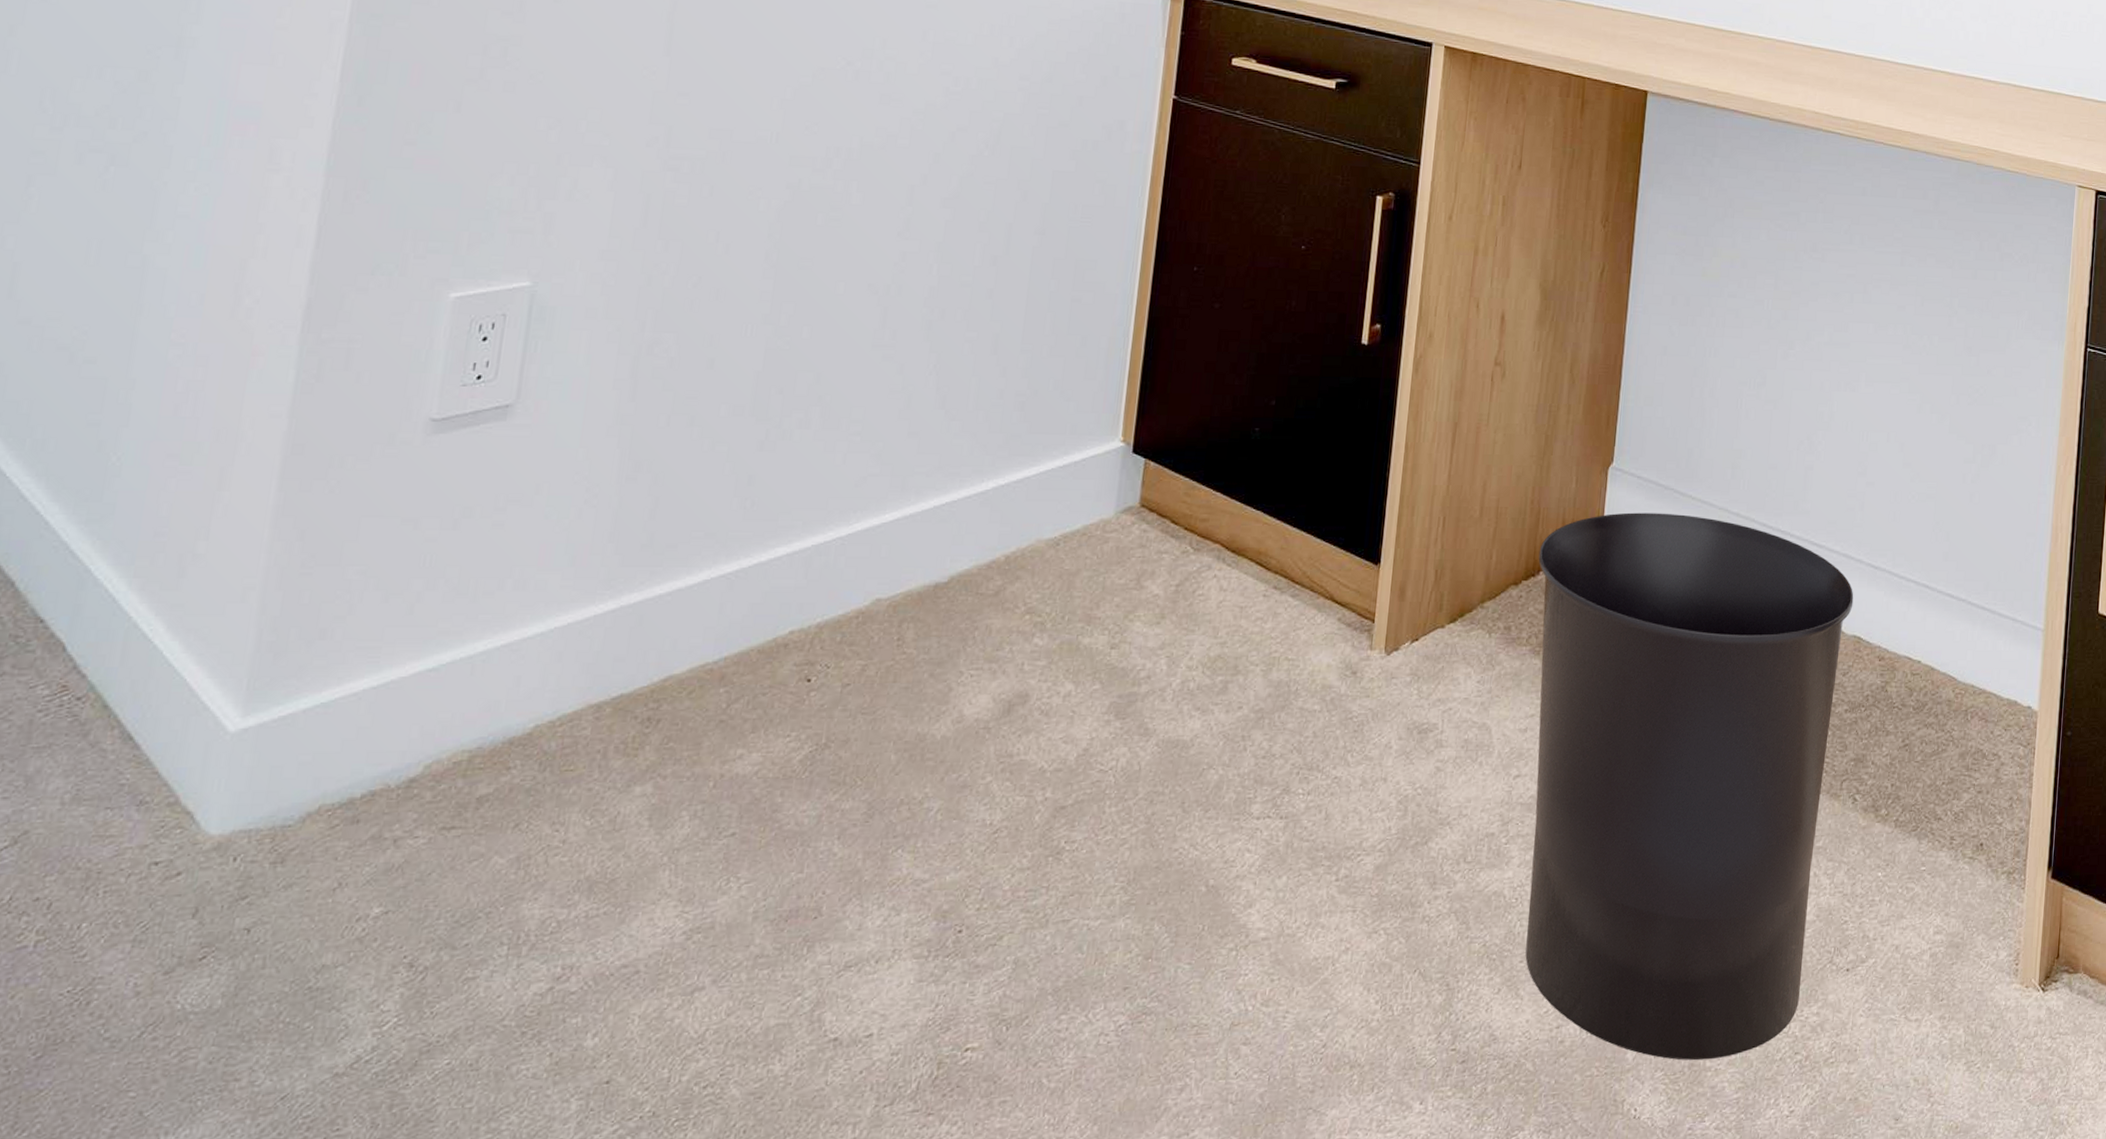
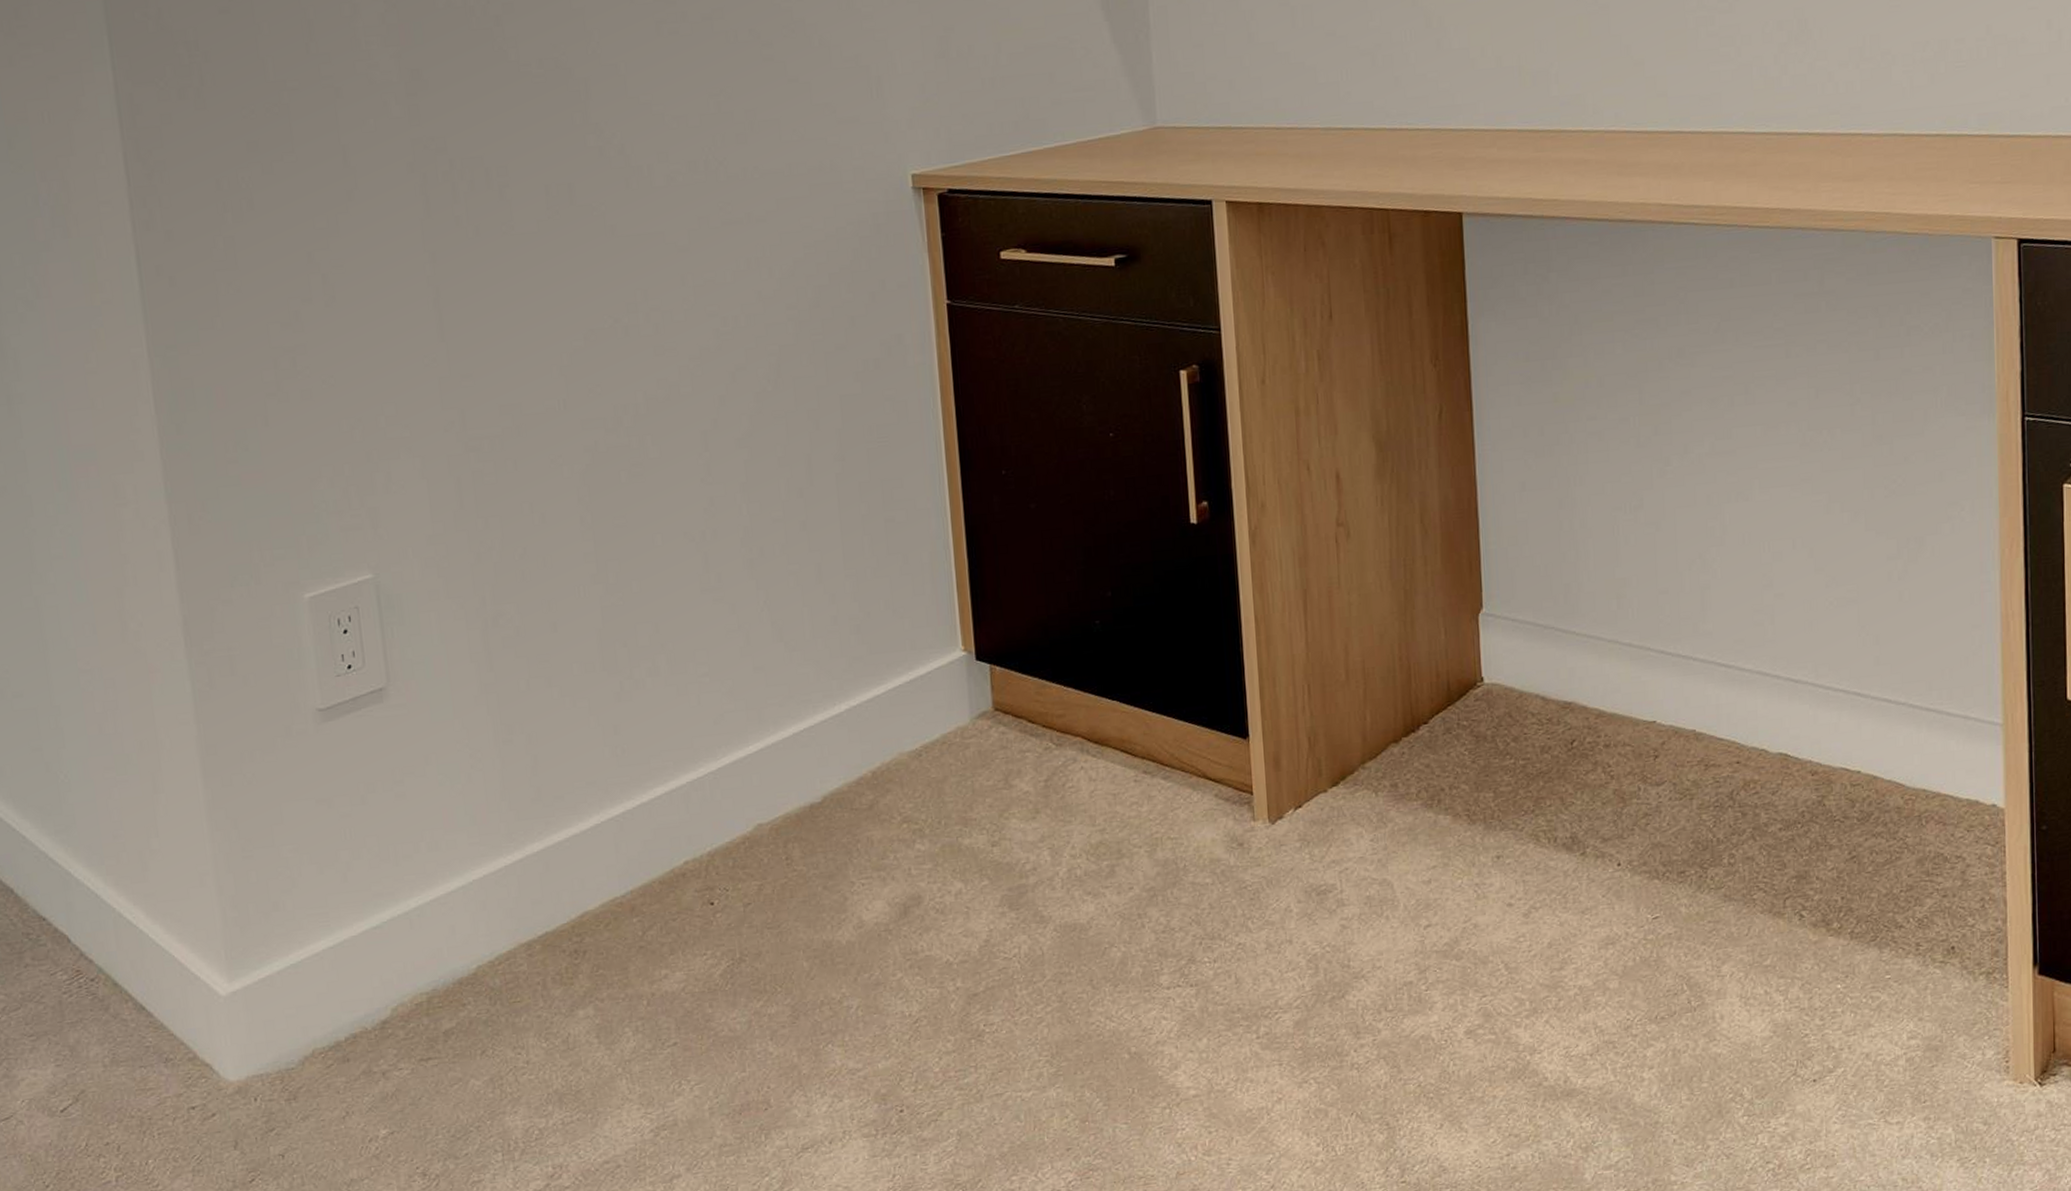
waste bin: present [1525,512,1854,1061] -> none [1415,651,1775,1177]

